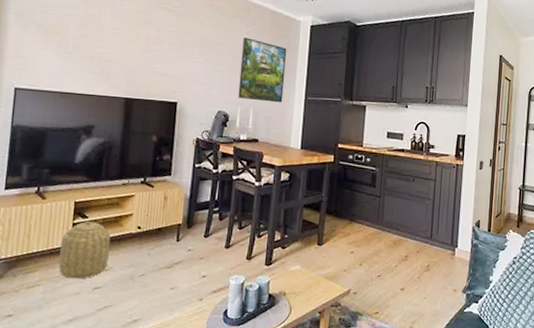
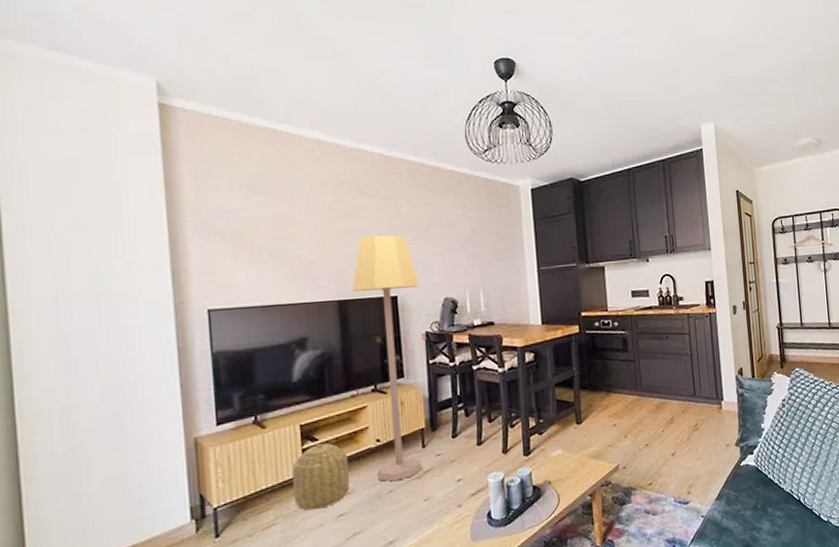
lamp: none [133,45,199,267] -> present [352,235,423,482]
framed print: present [238,37,287,103] -> none [459,213,514,281]

